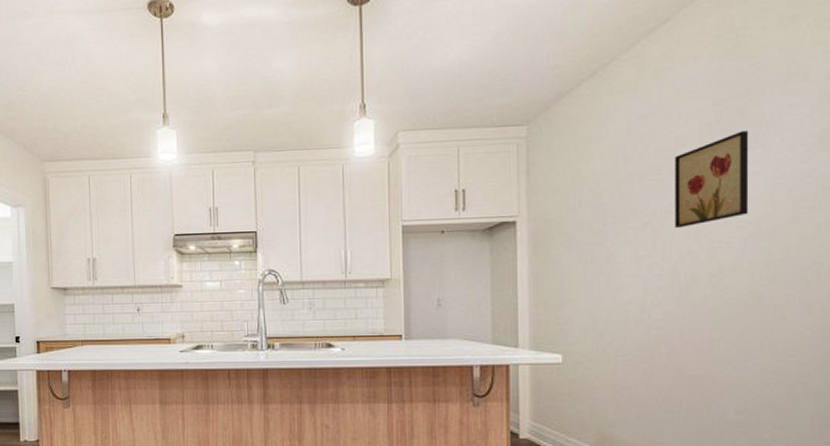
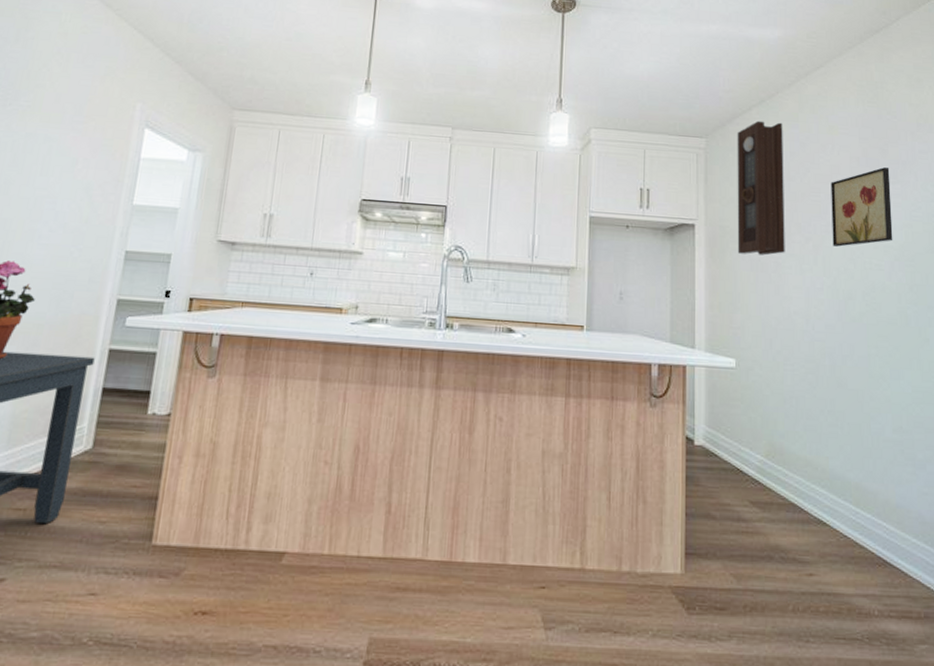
pendulum clock: none [563,95,619,247] -> present [737,120,785,256]

